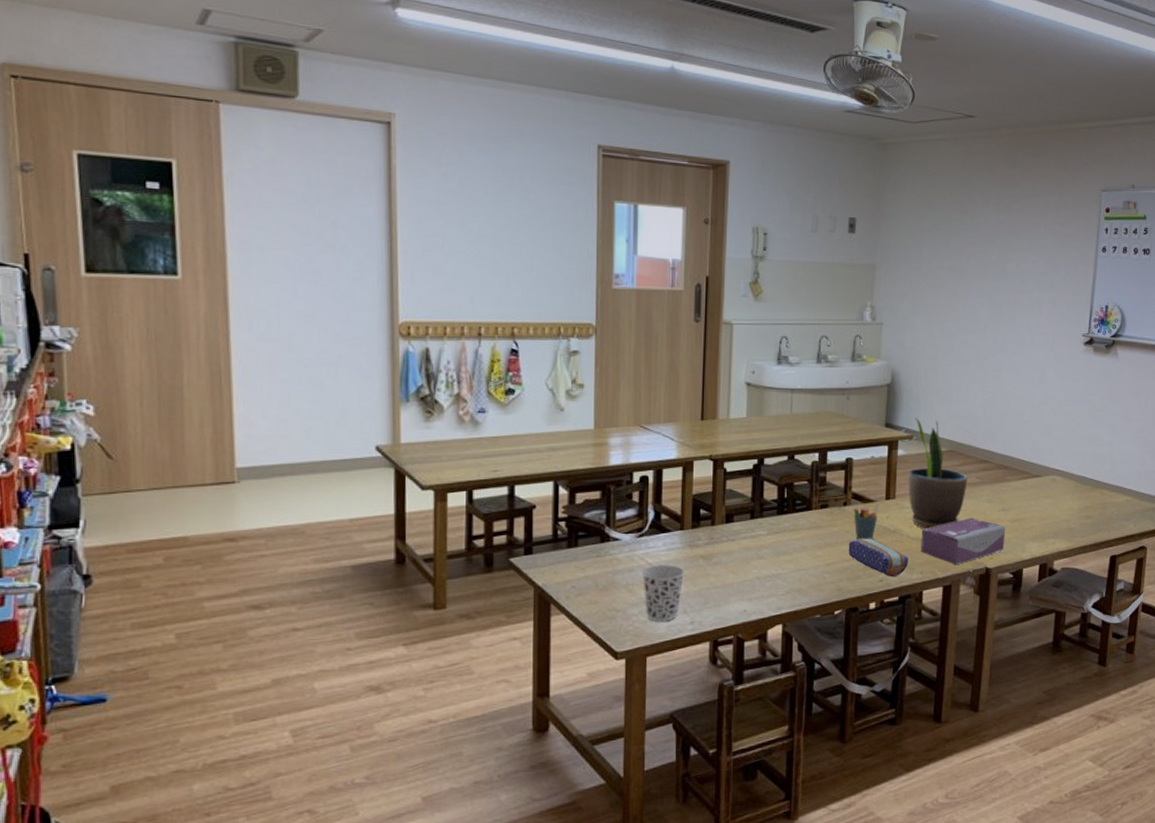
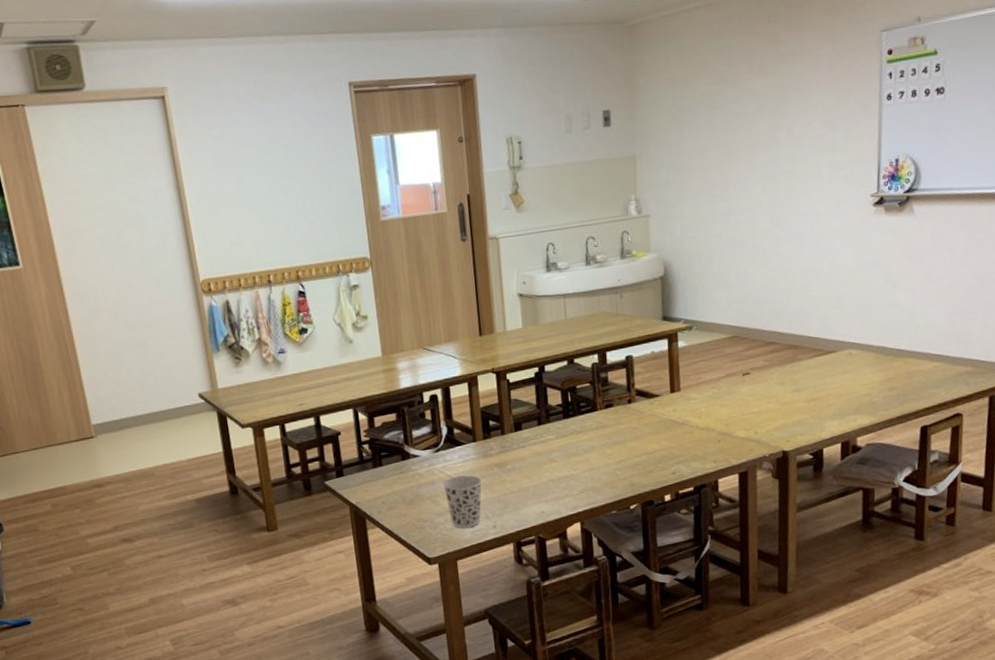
pencil case: present [848,538,909,577] -> none [637,432,701,469]
pen holder: present [854,503,880,539] -> none [639,397,665,435]
potted plant: present [908,417,968,529] -> none [691,306,755,418]
tissue box: present [921,518,1006,565] -> none [711,402,801,451]

